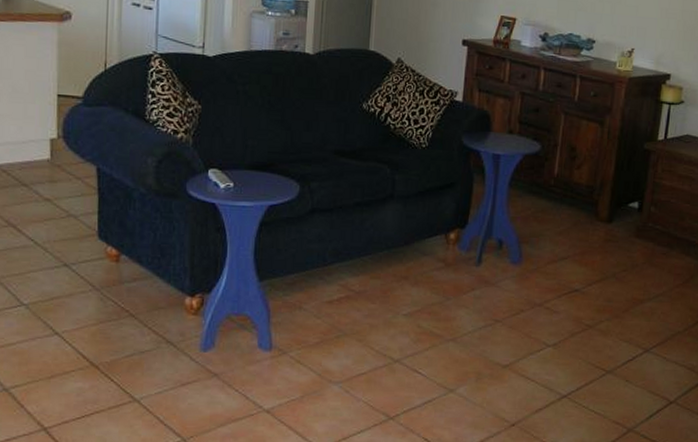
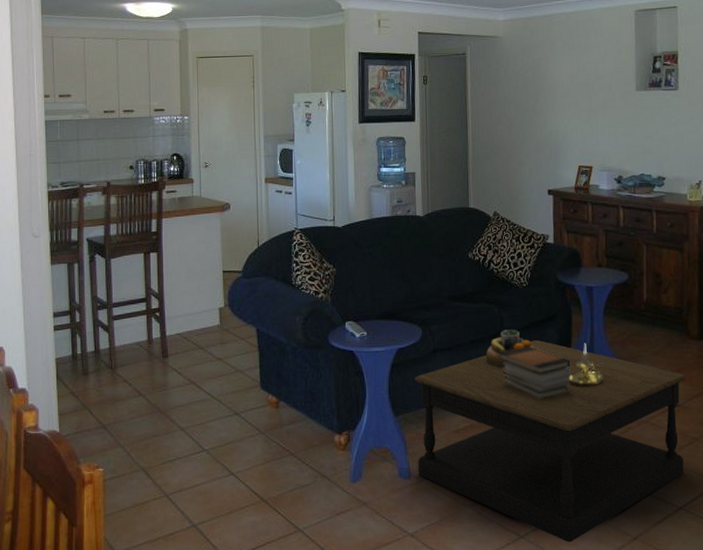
coffee table: none [281,208,589,426] -> present [415,340,686,543]
decorative bowl: none [372,193,428,236] -> present [486,328,535,368]
book stack: none [387,215,466,274] -> present [499,346,571,400]
candle holder: none [462,216,501,263] -> present [569,343,603,386]

